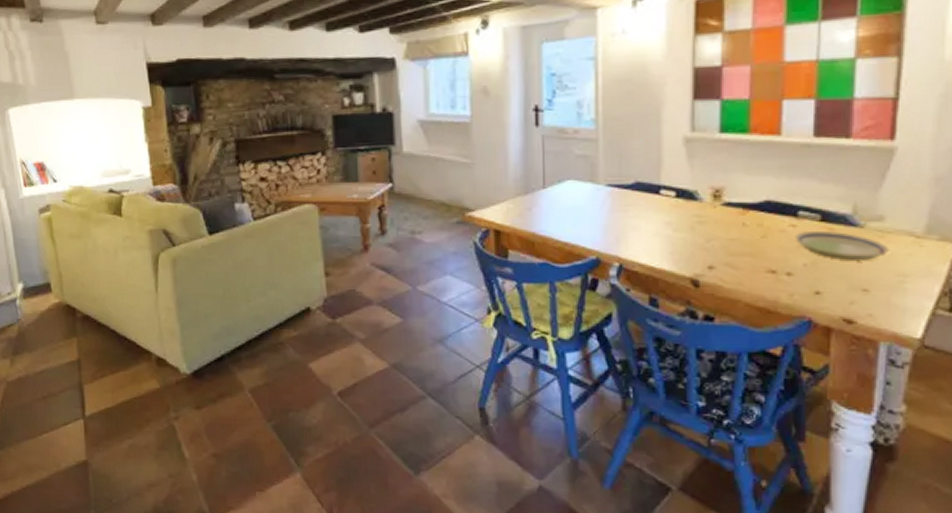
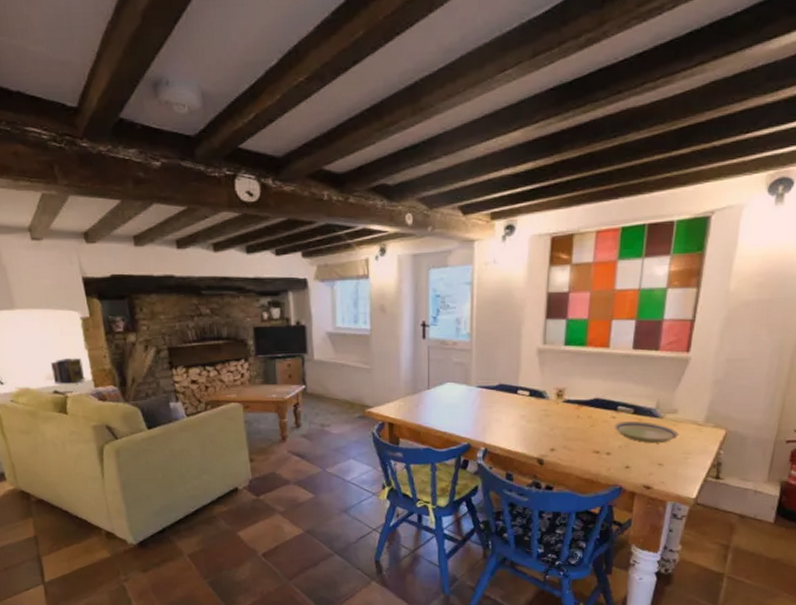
books: none [108,151,143,182] -> present [51,357,85,384]

